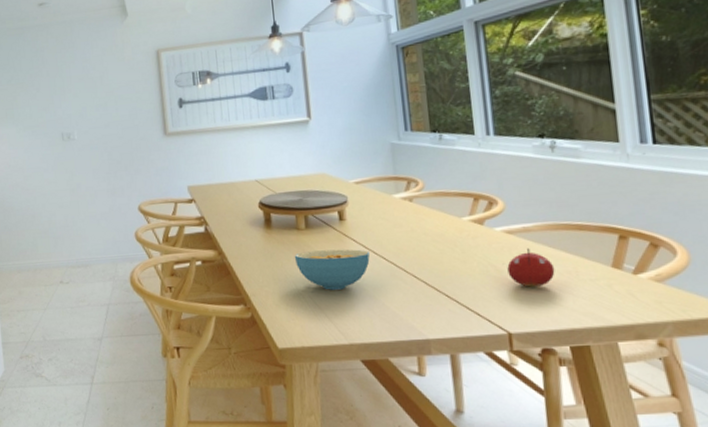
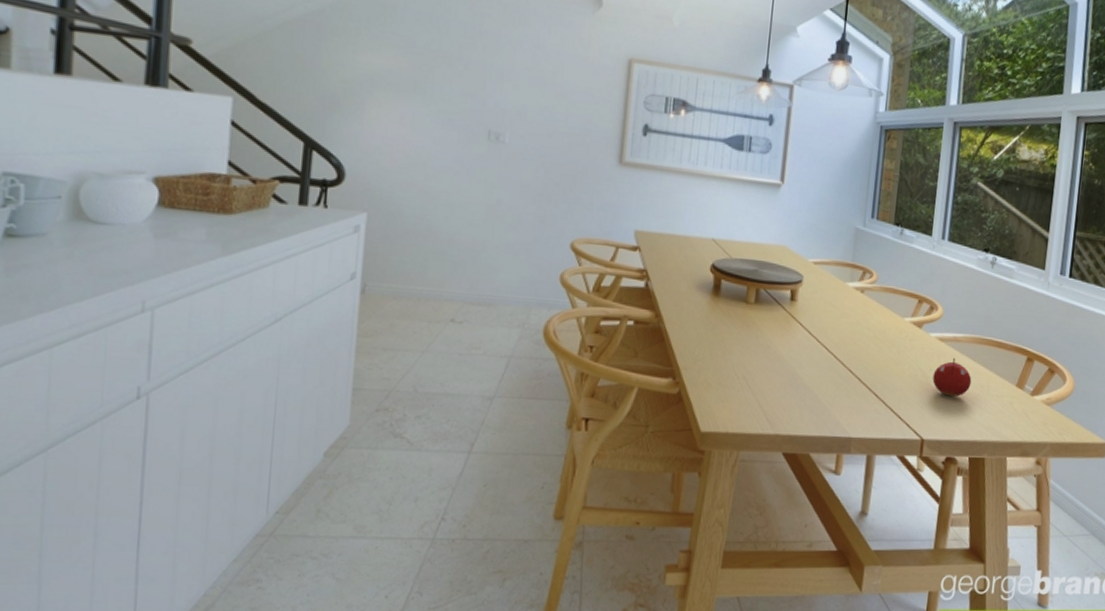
cereal bowl: present [294,249,370,290] -> none [736,328,813,375]

